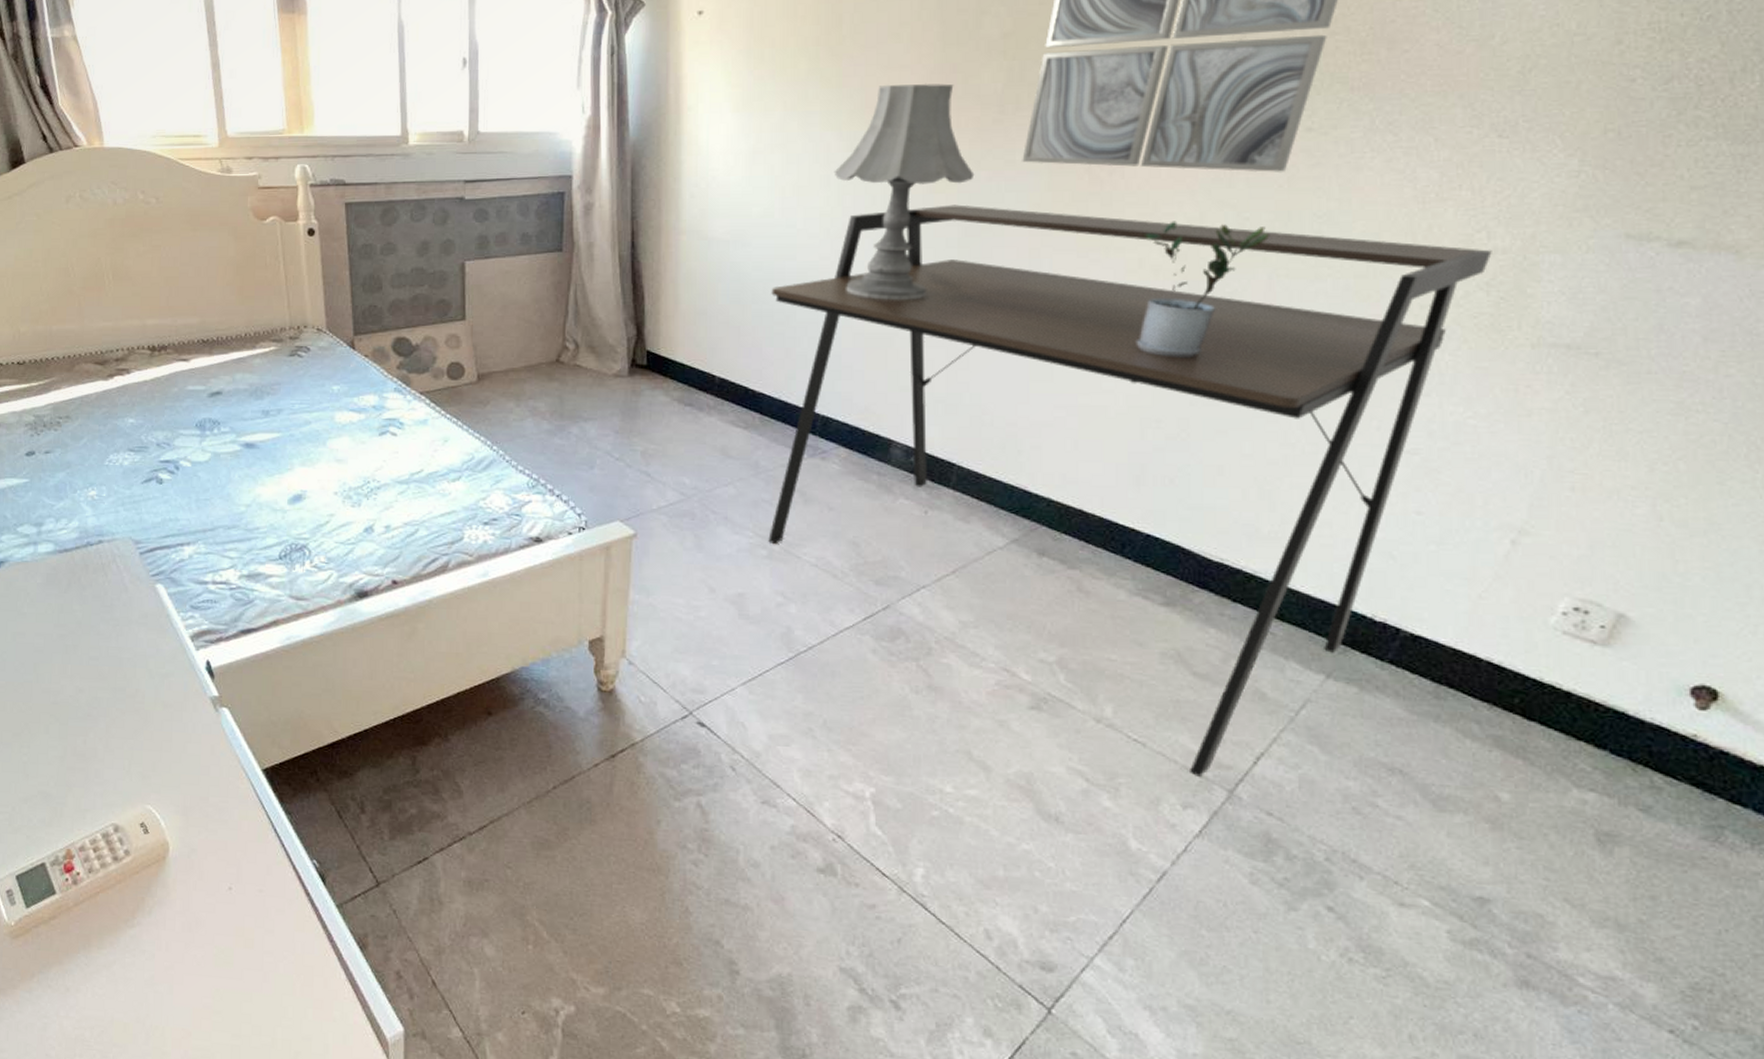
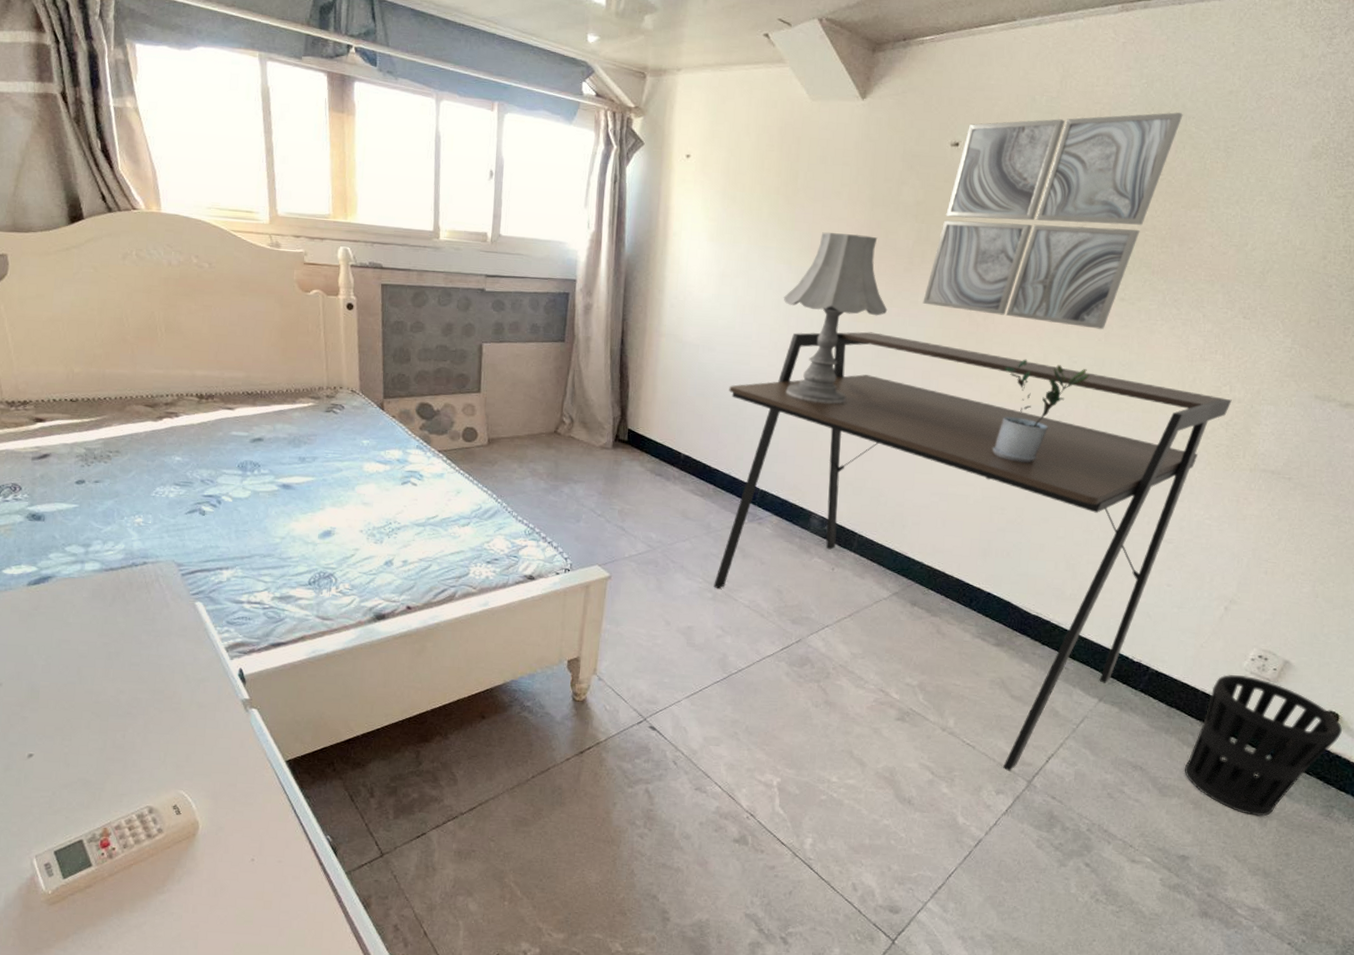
wastebasket: none [1469,636,1727,841] -> present [1184,674,1343,817]

